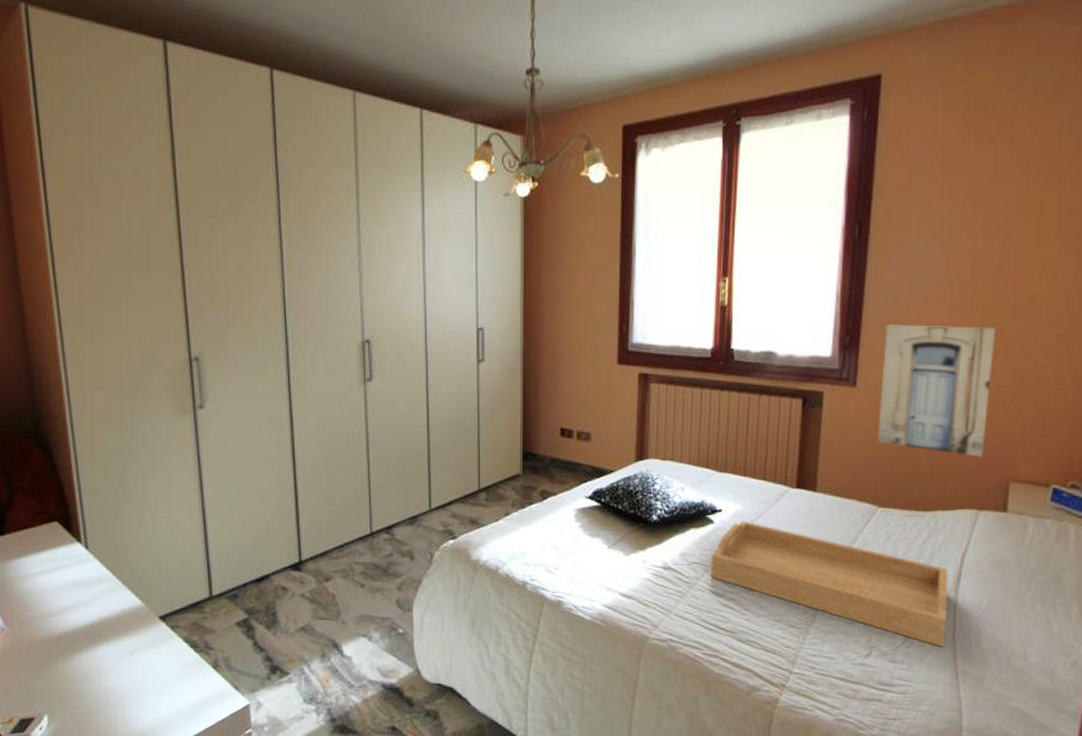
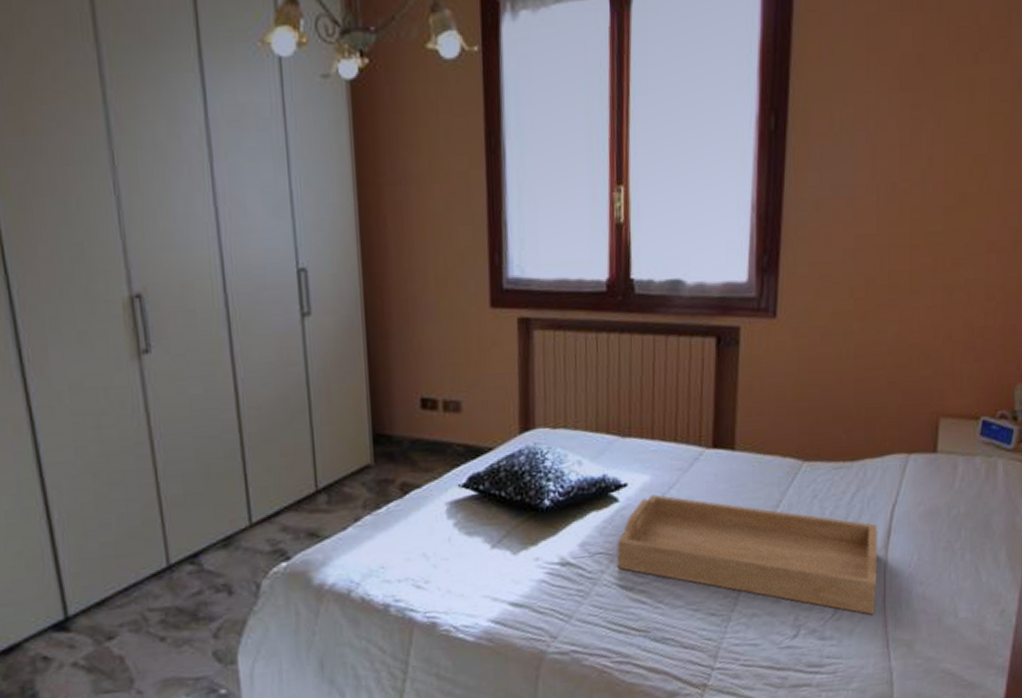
wall art: present [877,324,996,457] -> none [800,236,925,392]

